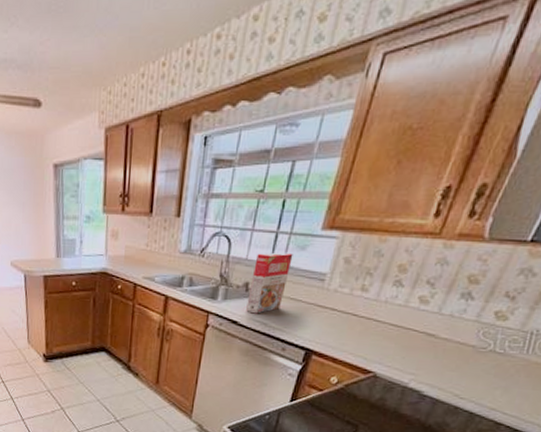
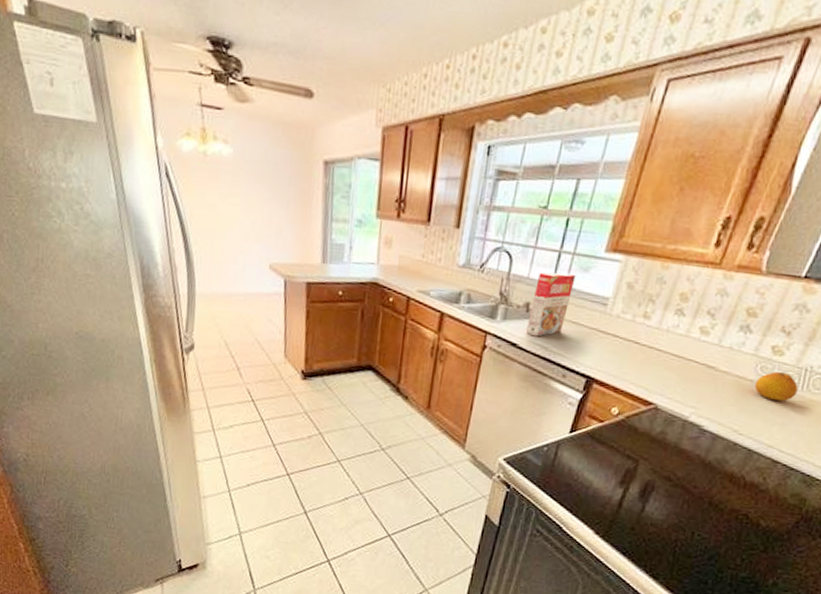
fruit: none [476,336,523,366] -> present [754,371,798,402]

